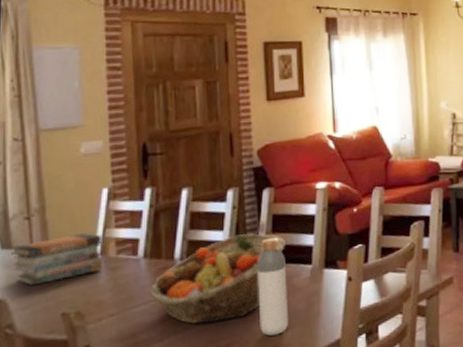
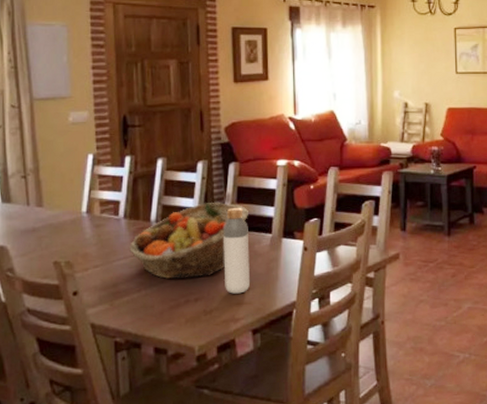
book stack: present [11,233,103,286] -> none [11,193,89,236]

